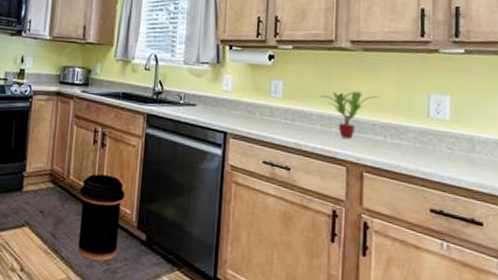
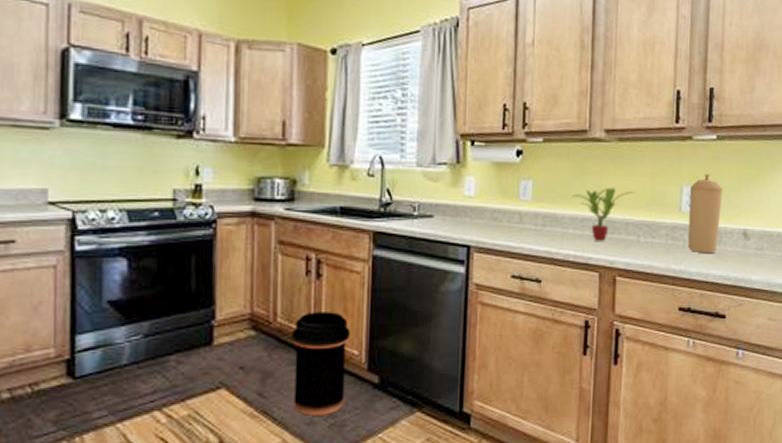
canister: none [437,84,474,161] -> present [688,174,723,254]

